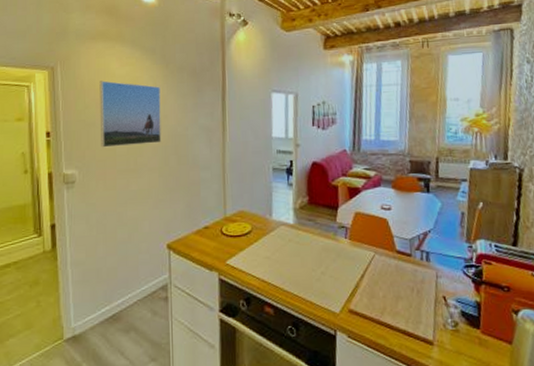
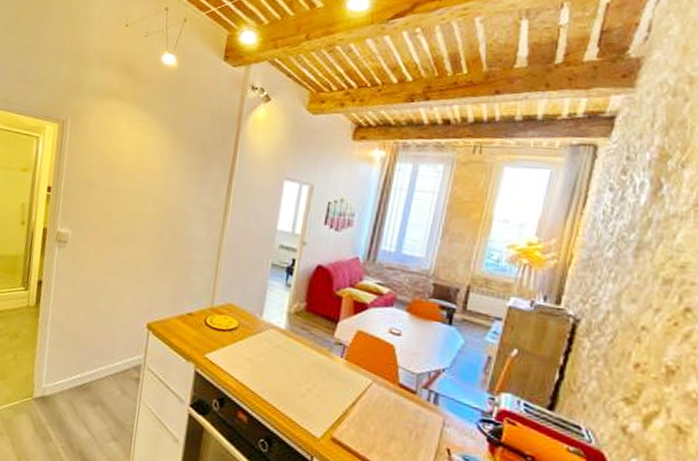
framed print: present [99,80,161,148] -> none [97,141,166,216]

